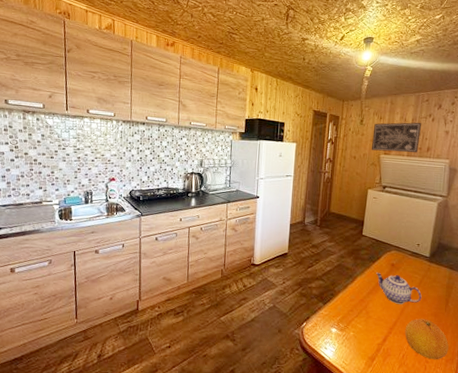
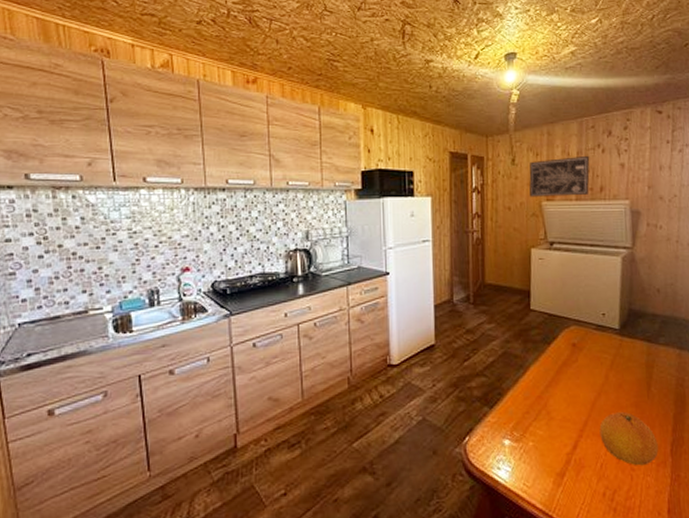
teapot: present [375,273,422,304] -> none [553,356,616,397]

